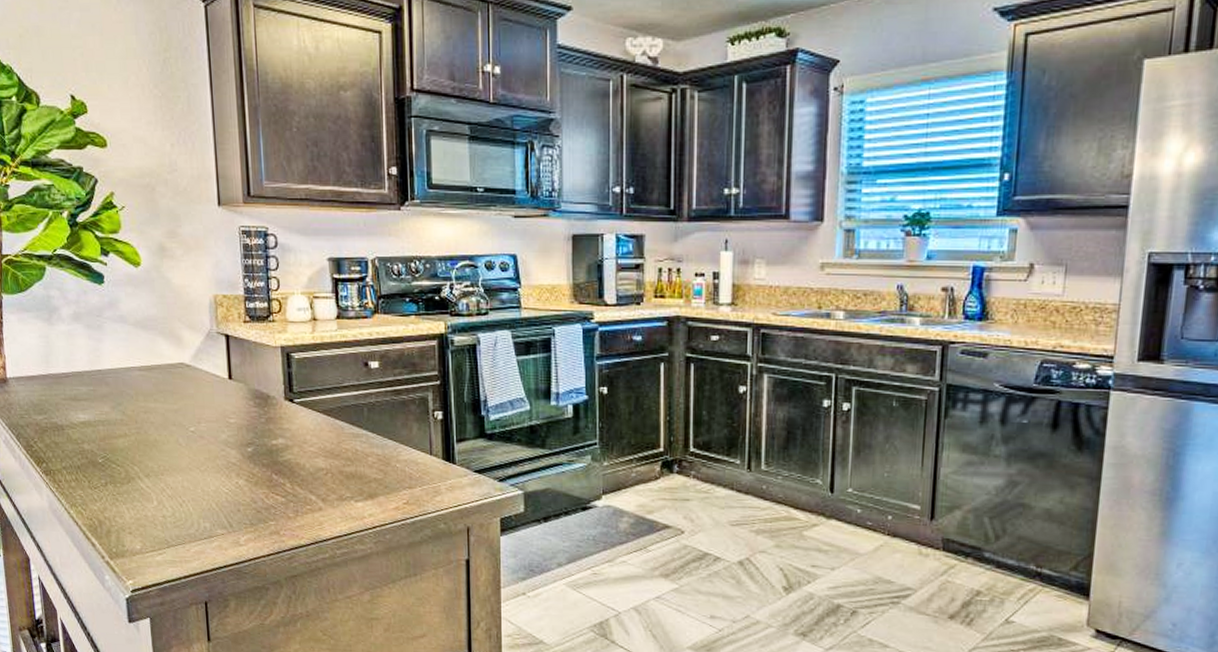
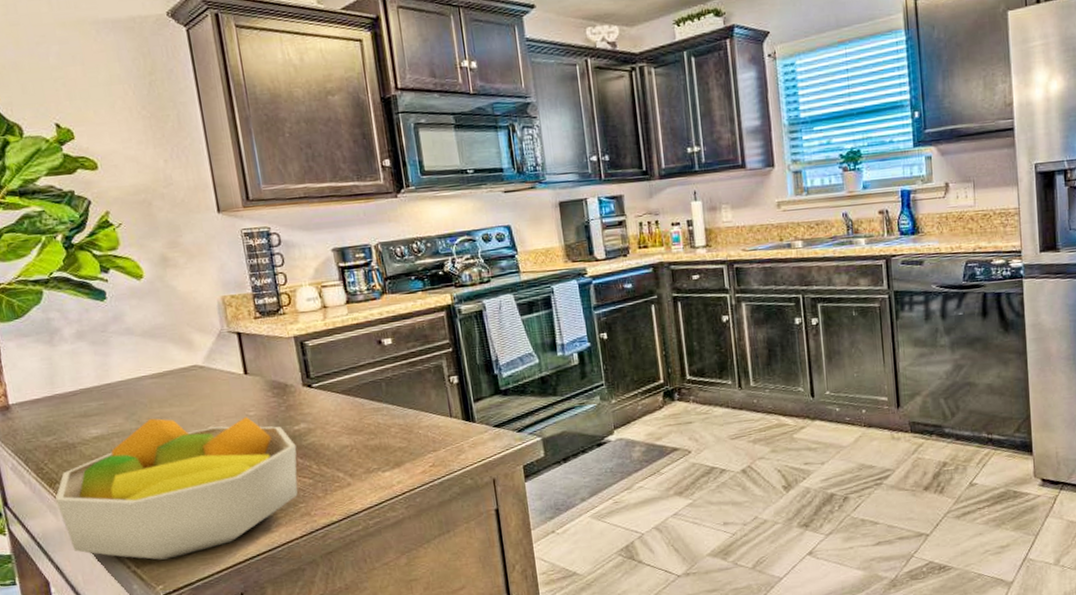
fruit bowl: none [41,411,273,556] -> present [55,417,298,560]

